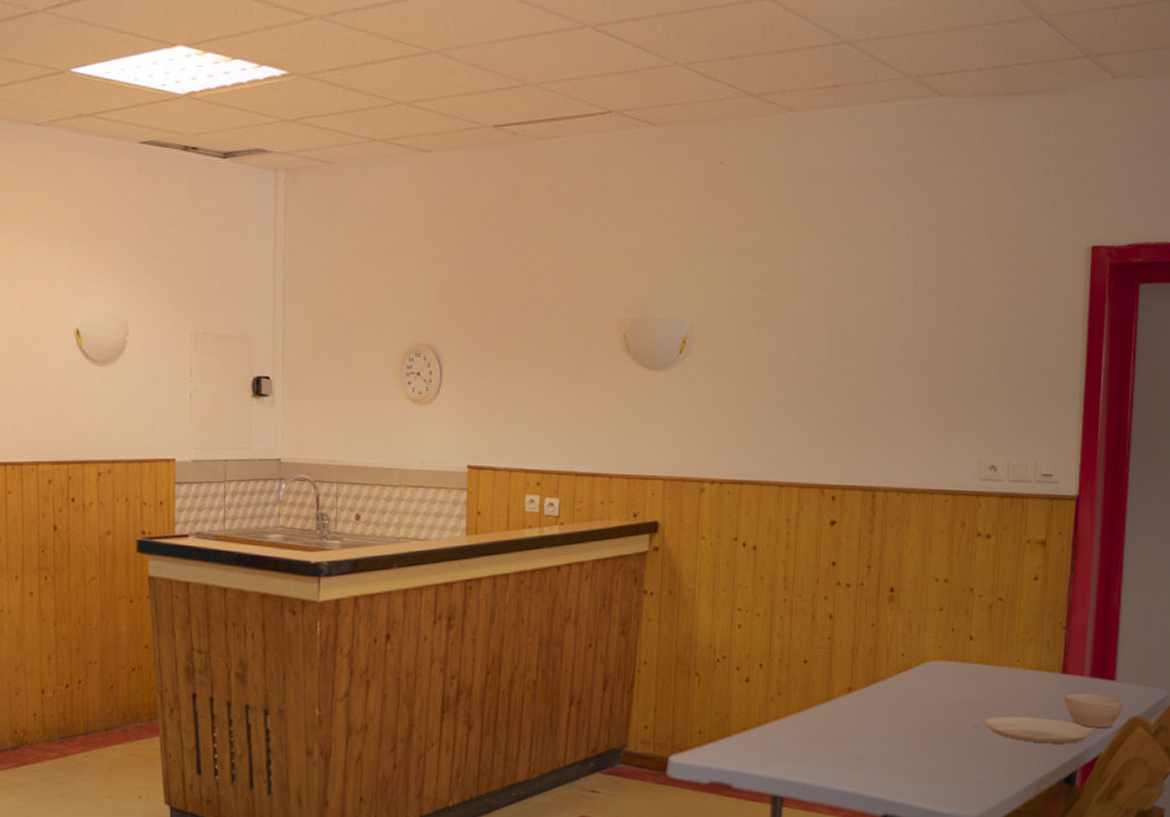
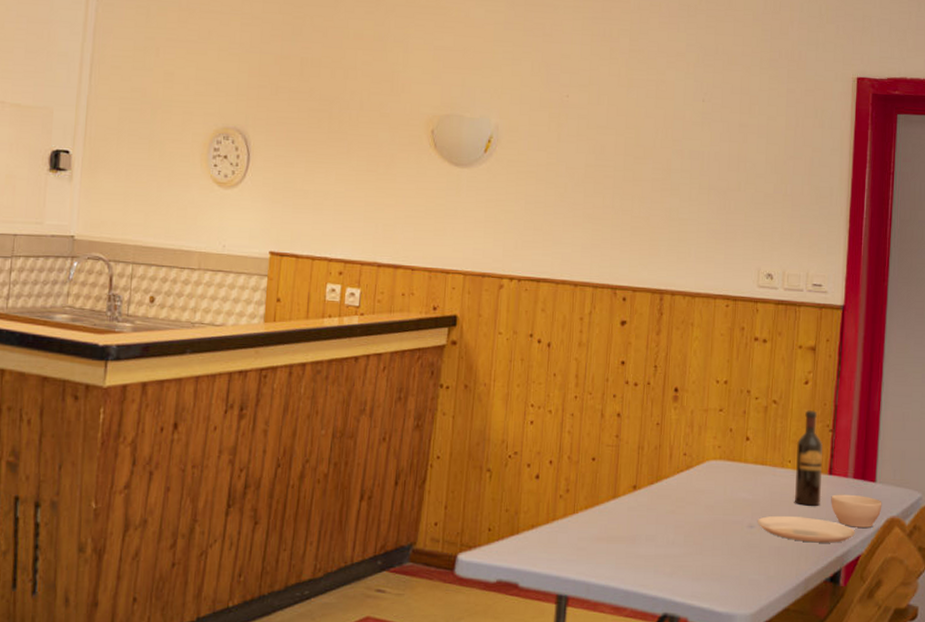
wine bottle: none [1024,606,1055,707] -> present [795,409,823,507]

